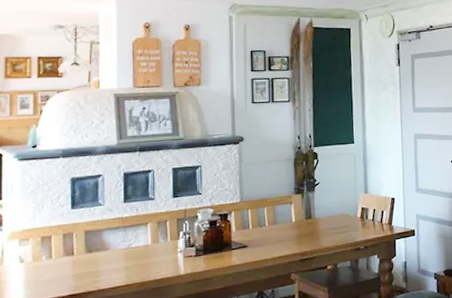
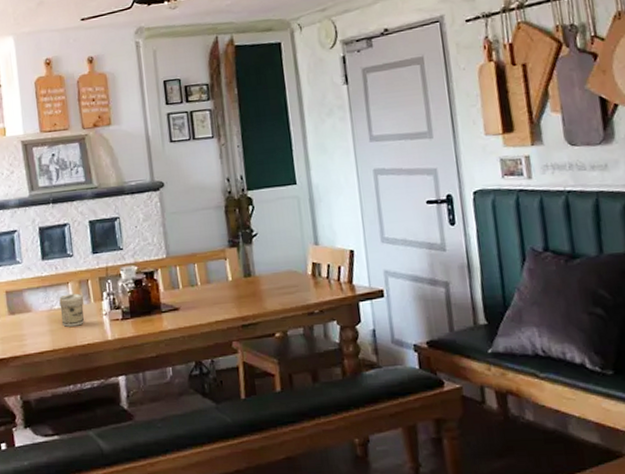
jar: none [137,233,161,263] -> present [59,293,85,327]

